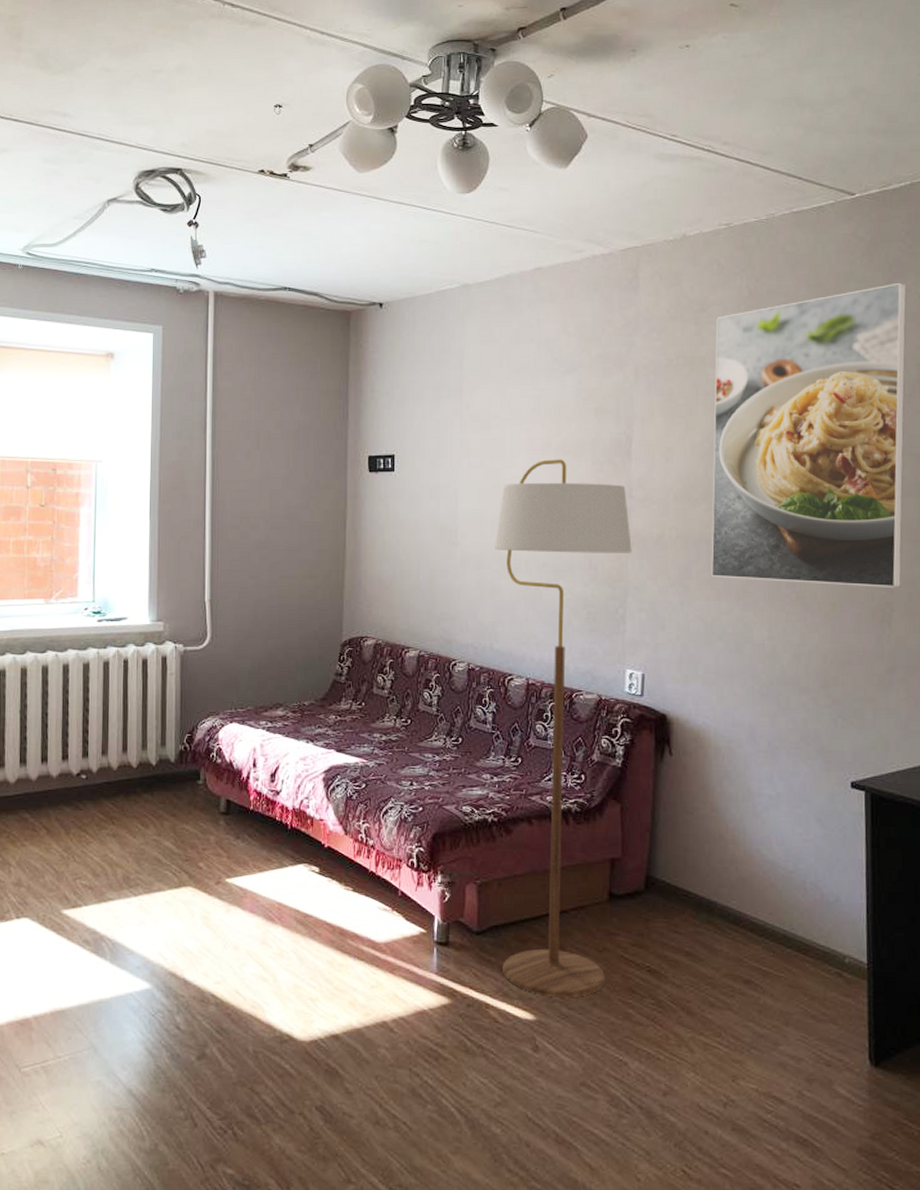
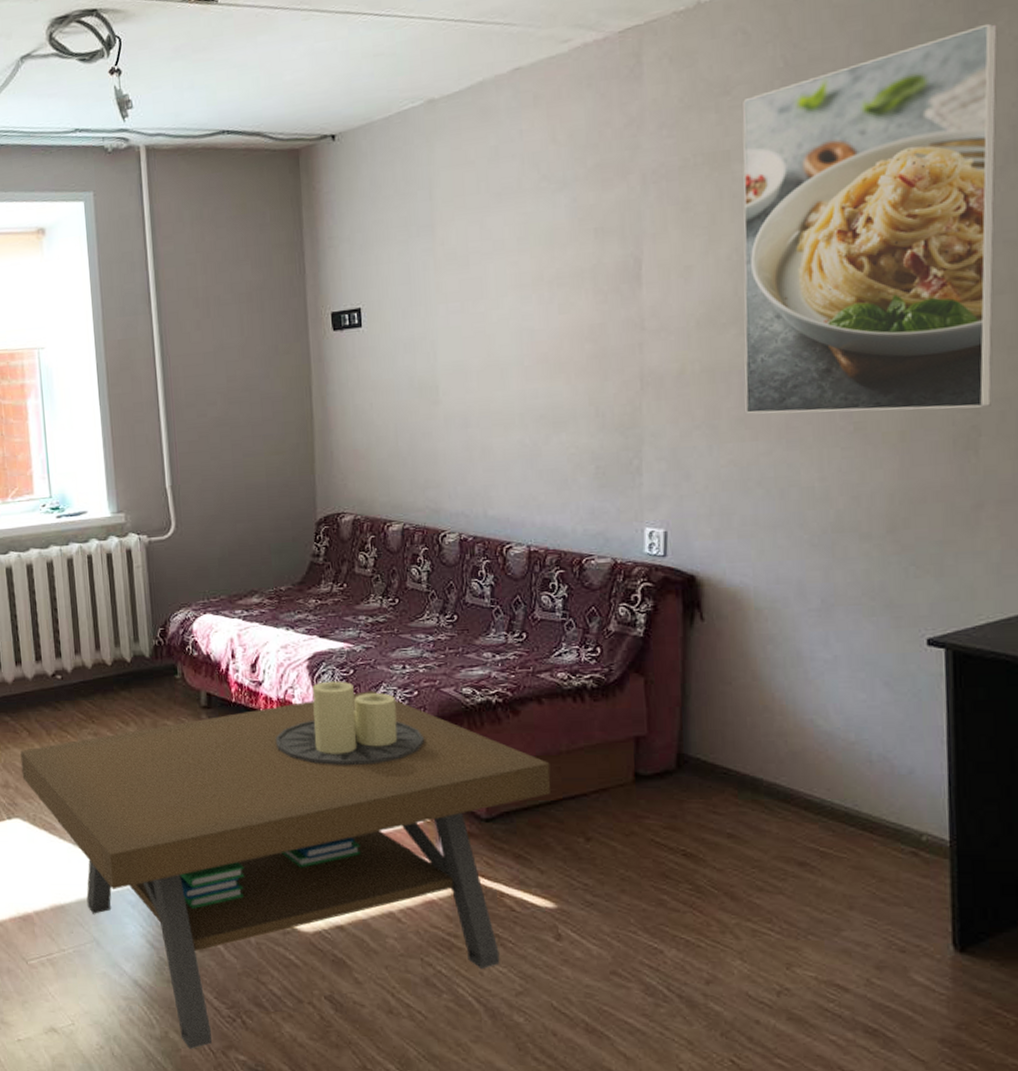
coffee table: none [36,794,536,1163] -> present [20,681,551,1049]
floor lamp: present [495,459,632,997] -> none [482,293,647,884]

